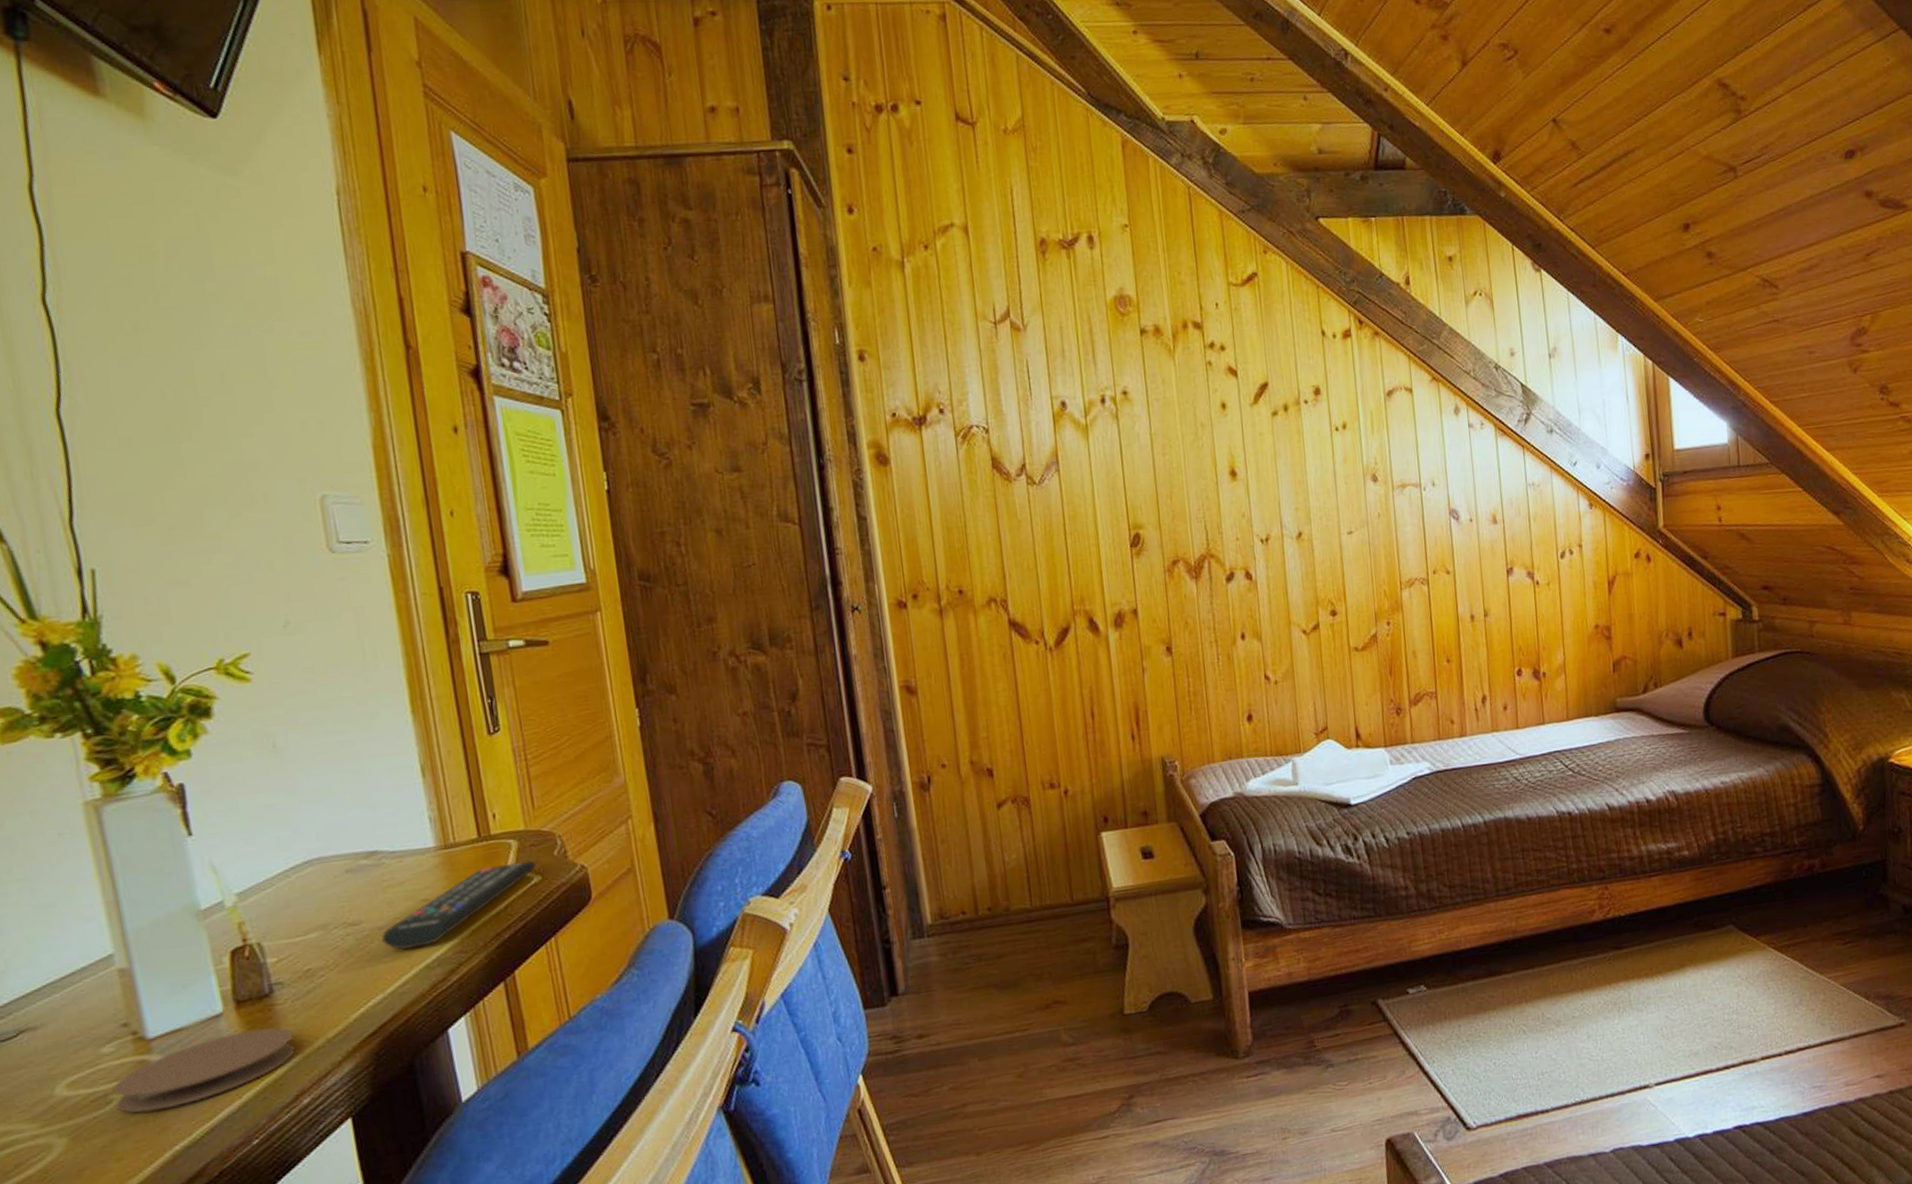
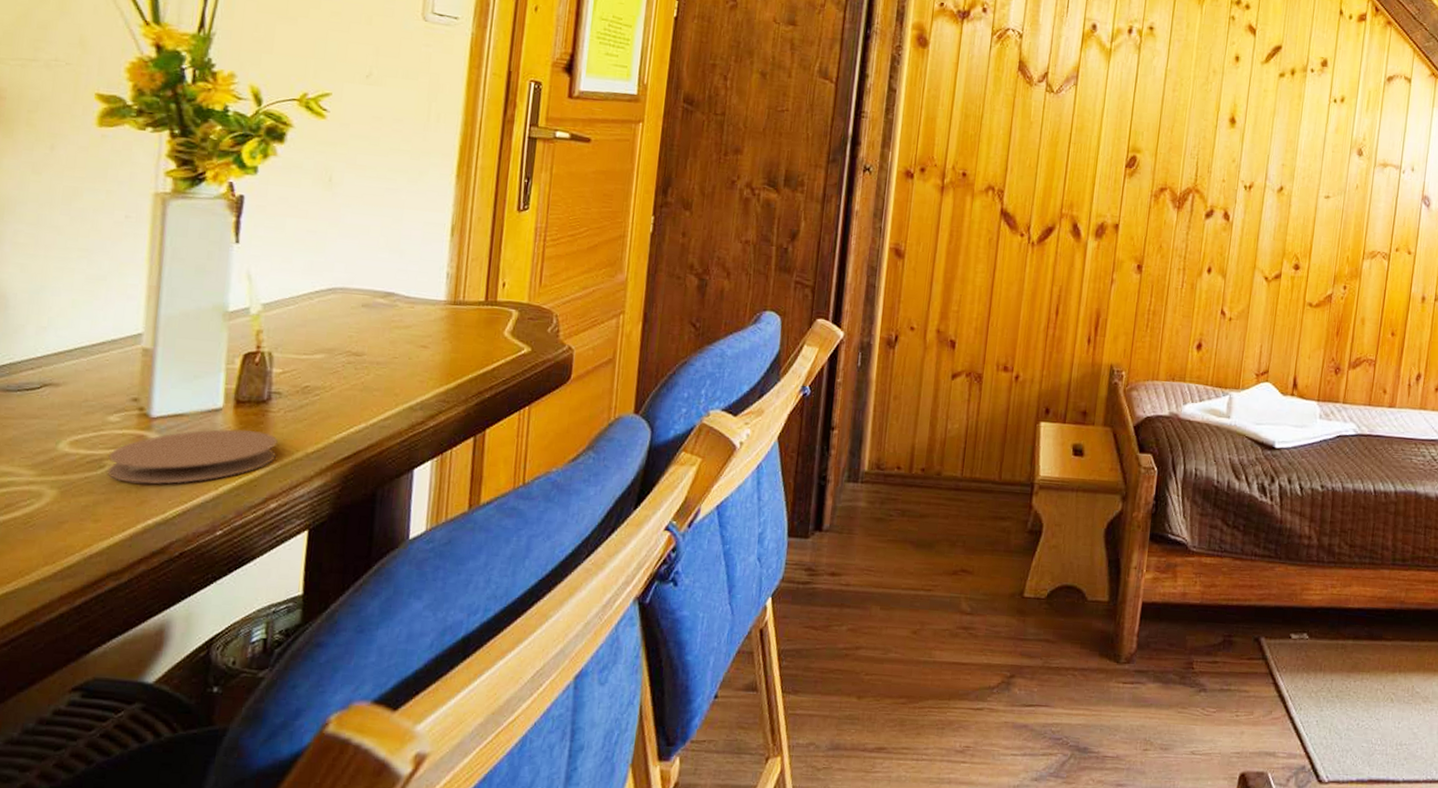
remote control: present [381,861,536,950] -> none [378,329,530,389]

